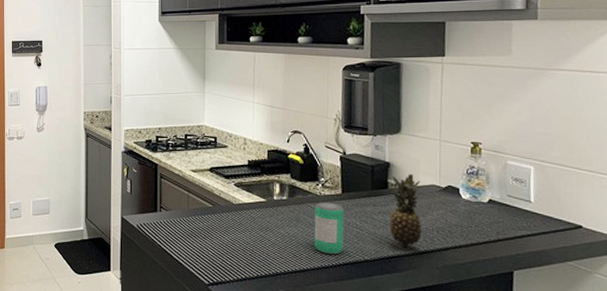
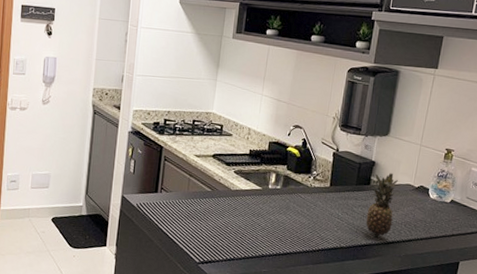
beverage can: present [314,202,345,255] -> none [299,193,330,241]

